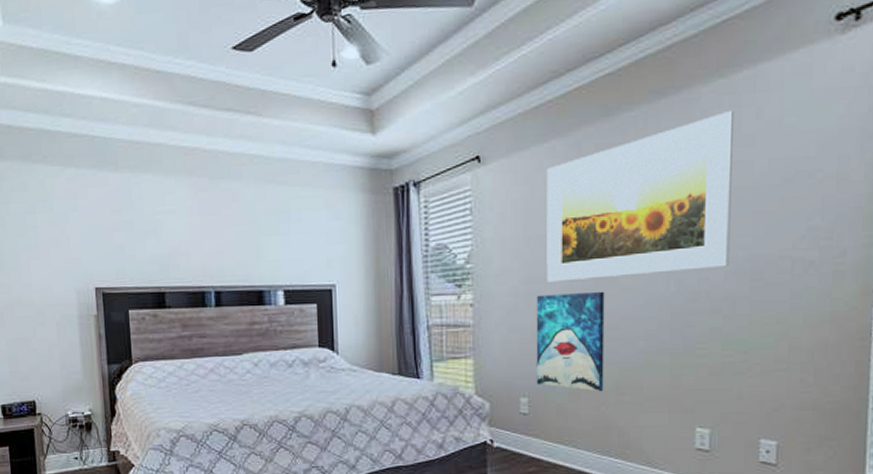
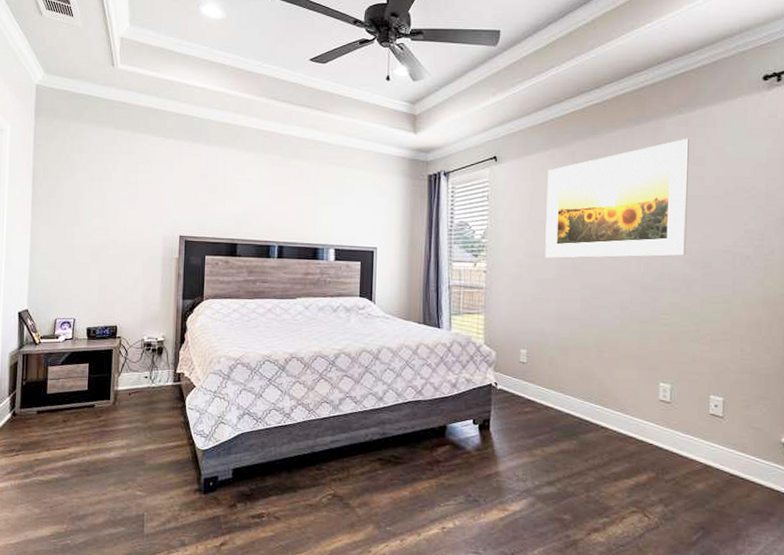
wall art: present [536,291,605,392] -> none [534,267,590,349]

